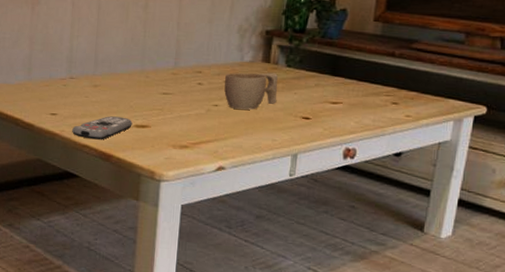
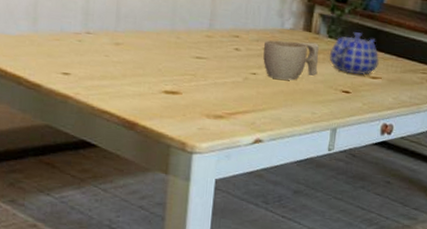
remote control: present [72,116,133,140] -> none [89,79,161,106]
teapot: none [288,60,339,101] -> present [329,32,379,75]

